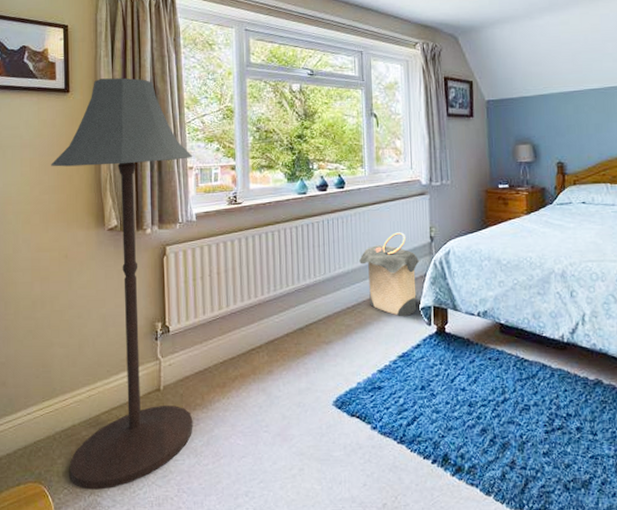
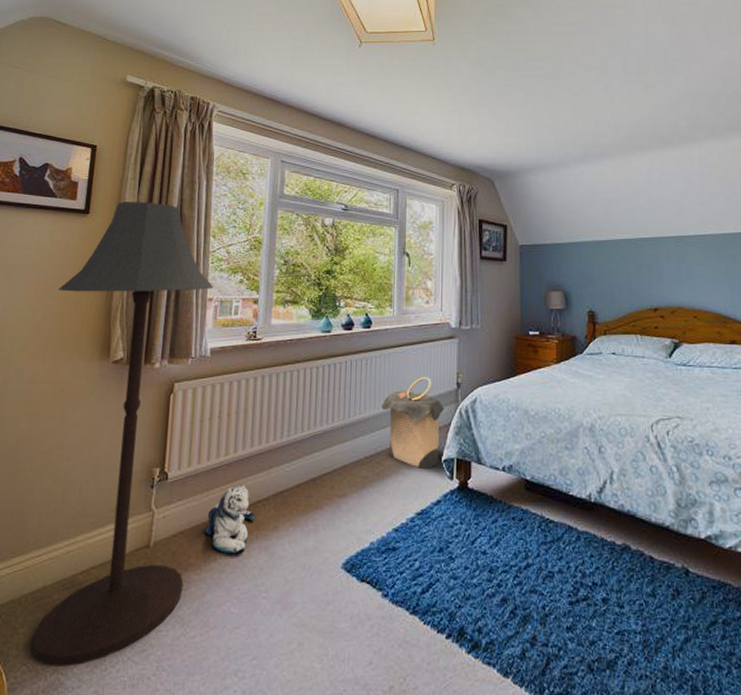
plush toy: none [207,335,251,395] -> present [205,485,256,554]

